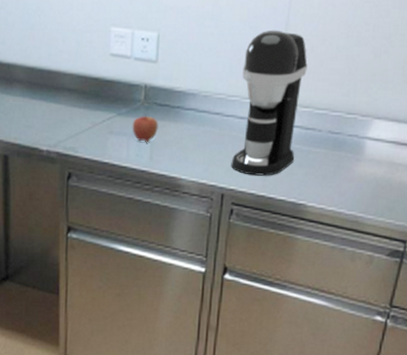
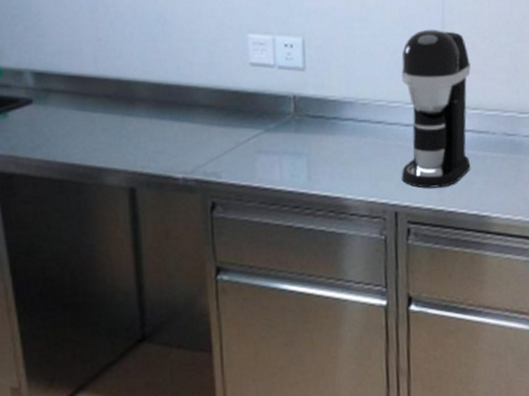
apple: present [132,114,158,142] -> none [283,128,314,160]

